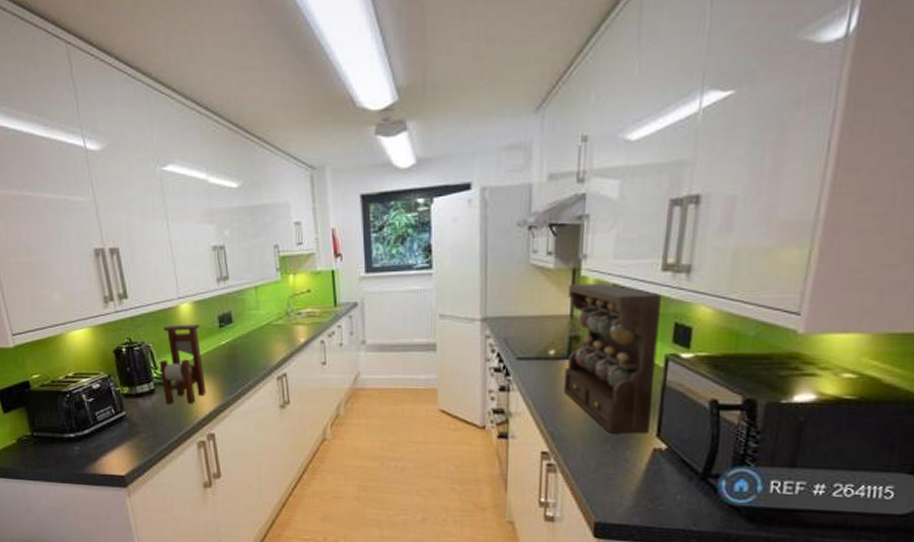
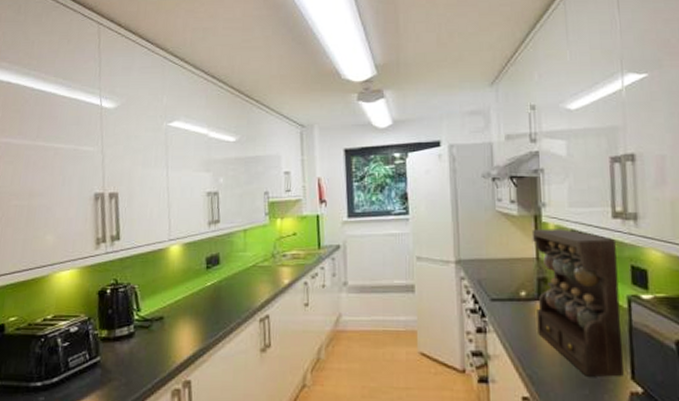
paper towel holder: present [159,324,206,404] -> none [141,265,188,348]

